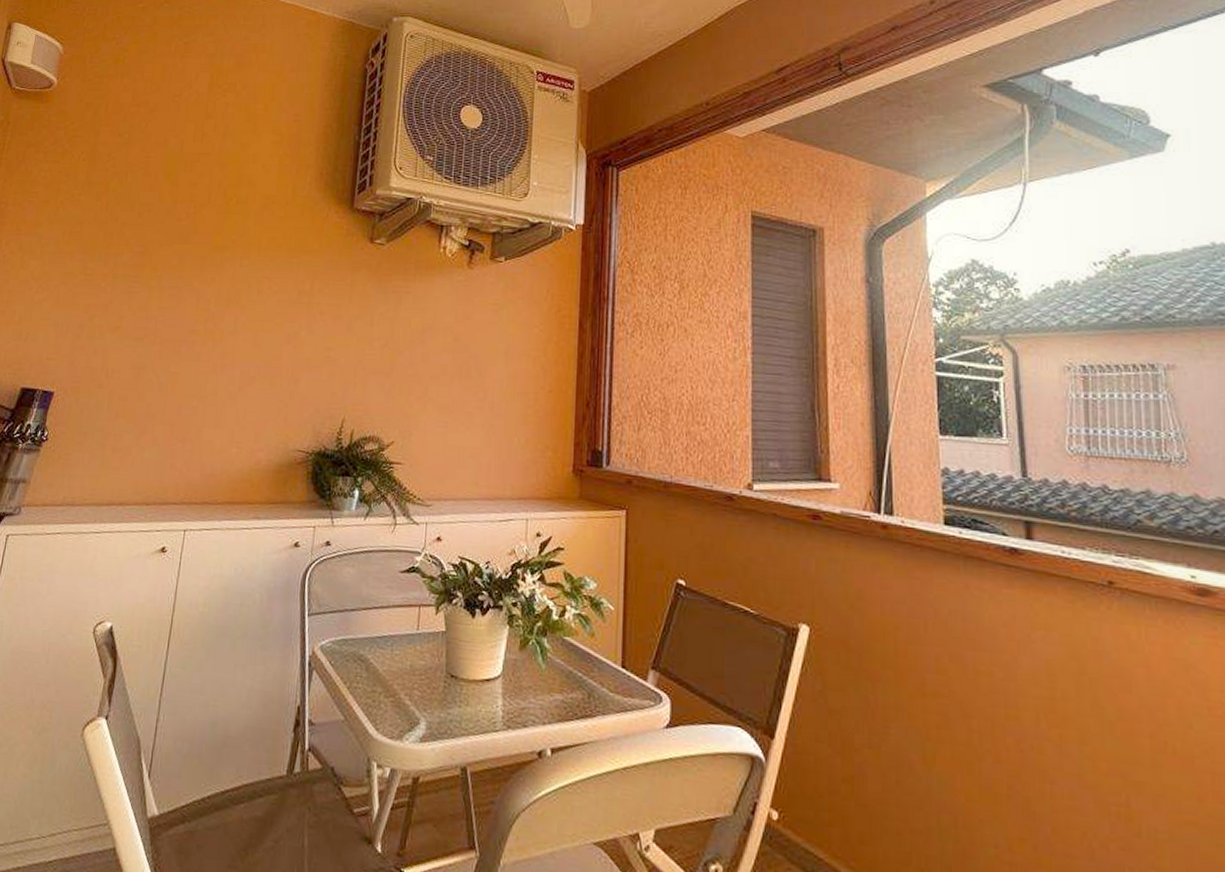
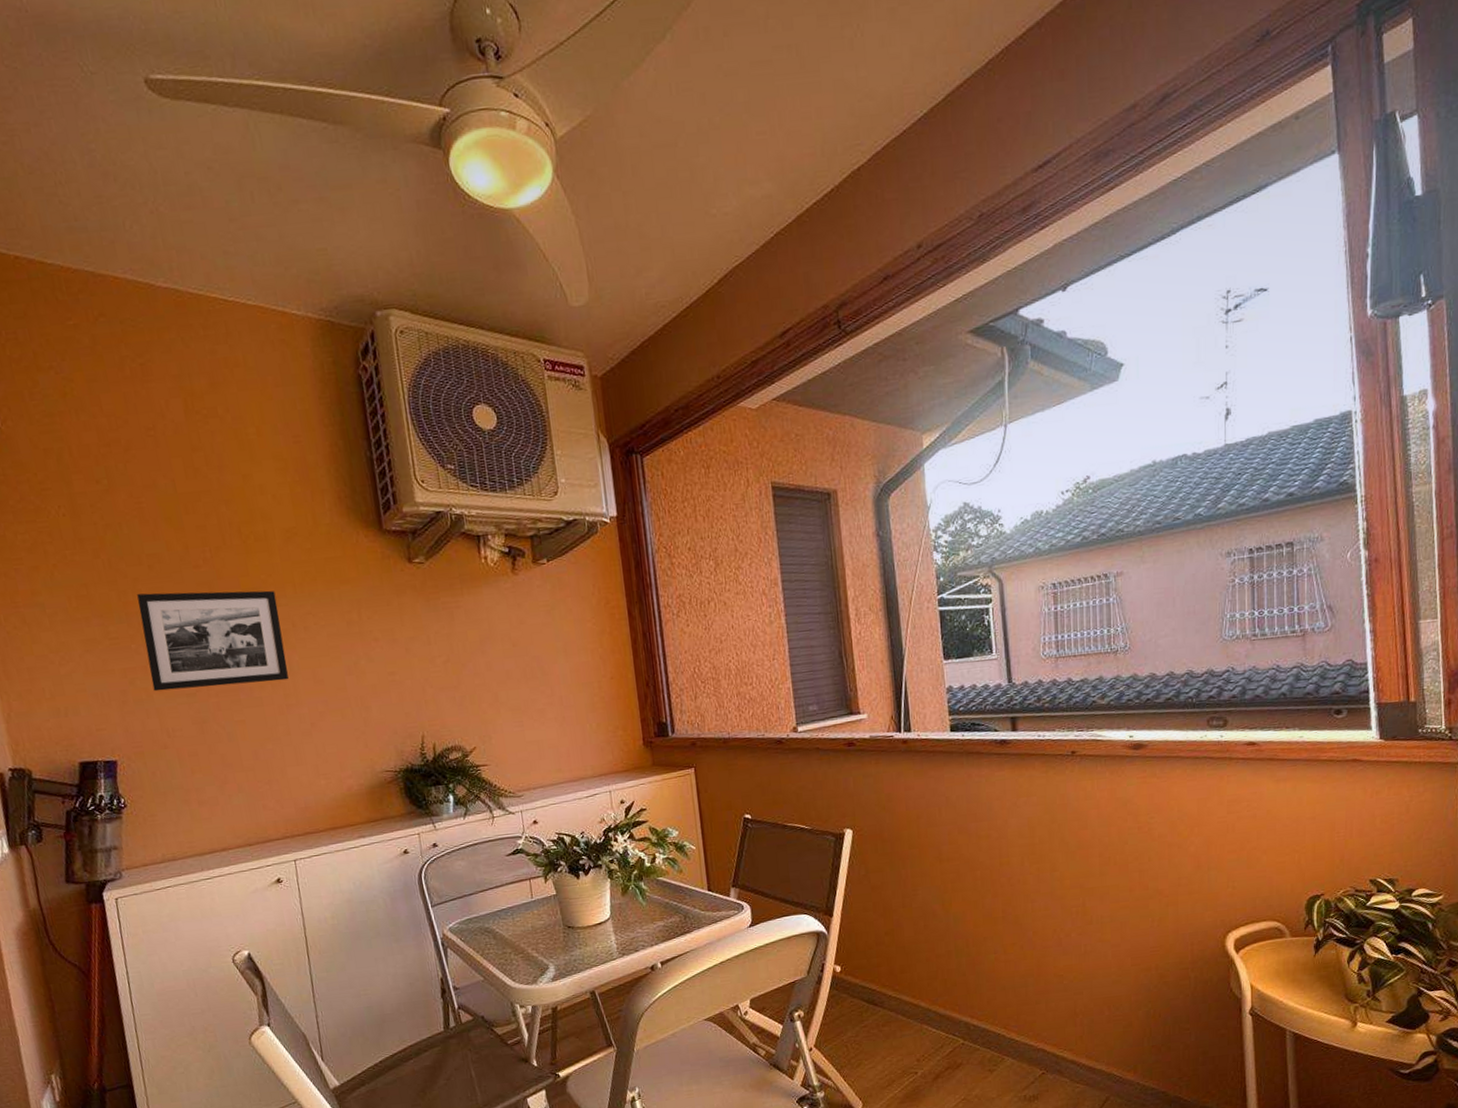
picture frame: none [107,237,241,339] -> present [137,590,289,692]

